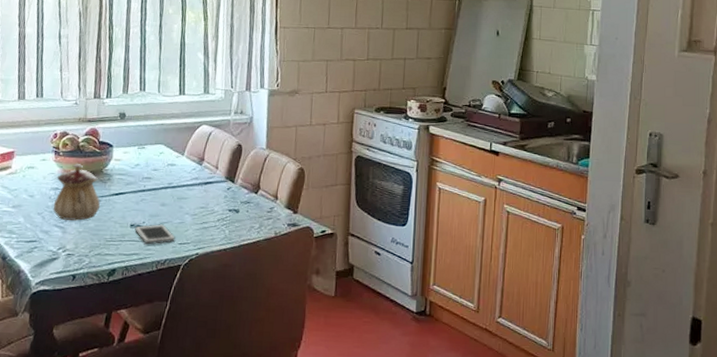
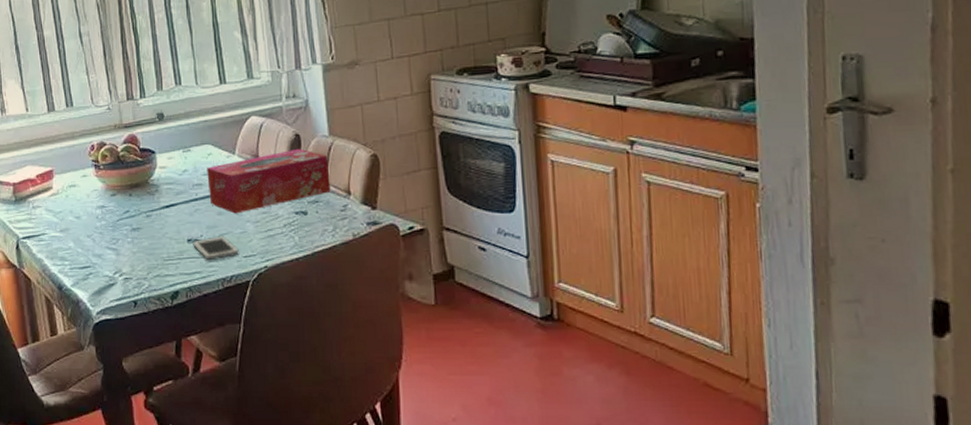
teapot: present [52,163,101,221] -> none [101,175,152,241]
tissue box: none [155,156,263,206] -> present [207,148,331,214]

